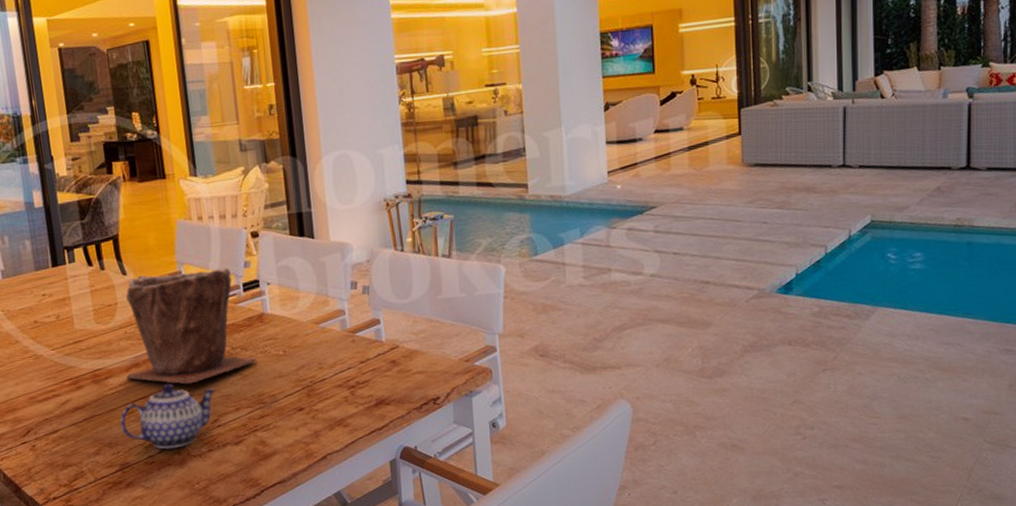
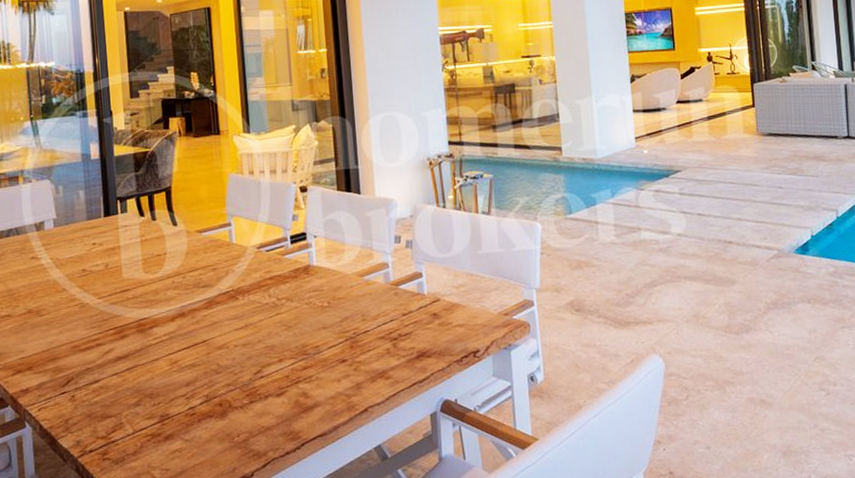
teapot: present [120,382,216,450] -> none [162,332,260,401]
plant pot: present [126,268,257,385] -> none [171,220,302,335]

